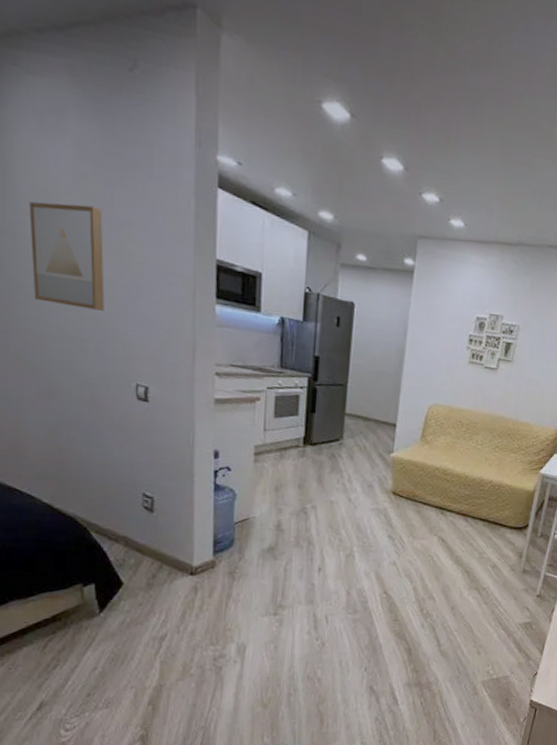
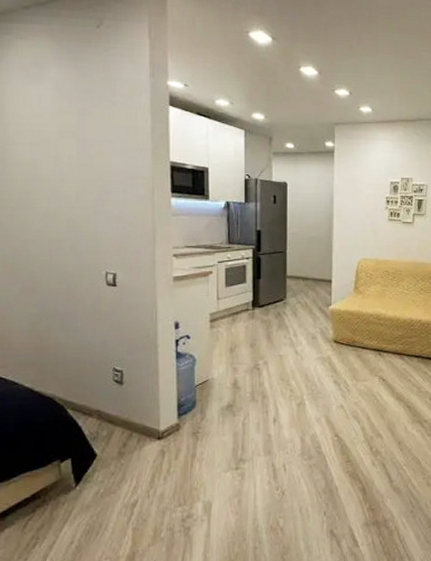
wall art: present [29,201,105,311] -> none [16,132,78,214]

